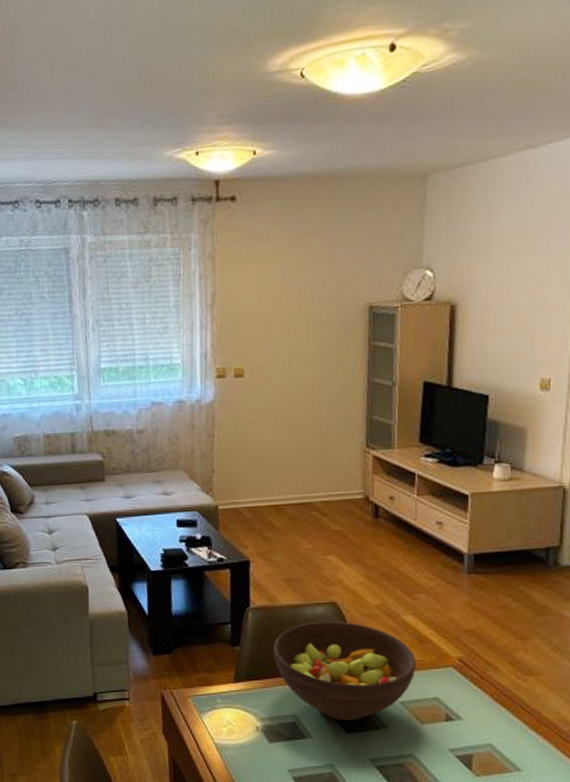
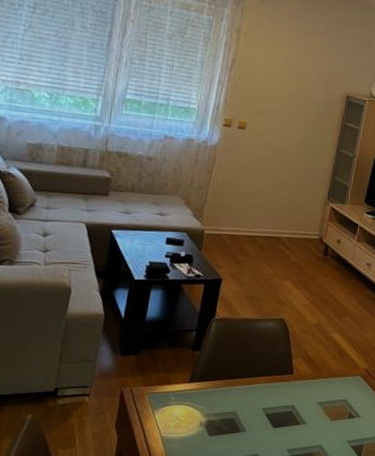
fruit bowl: present [273,620,417,721] -> none [227,333,336,417]

